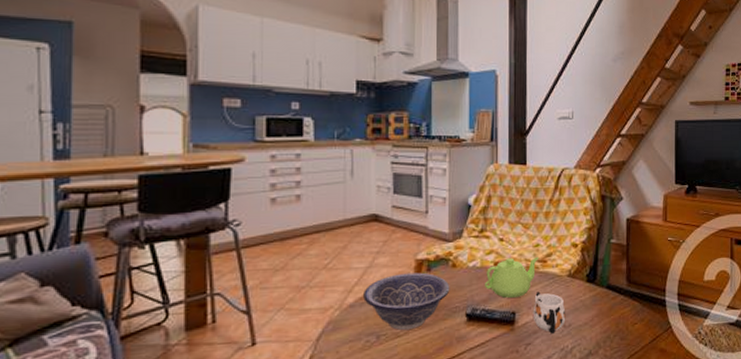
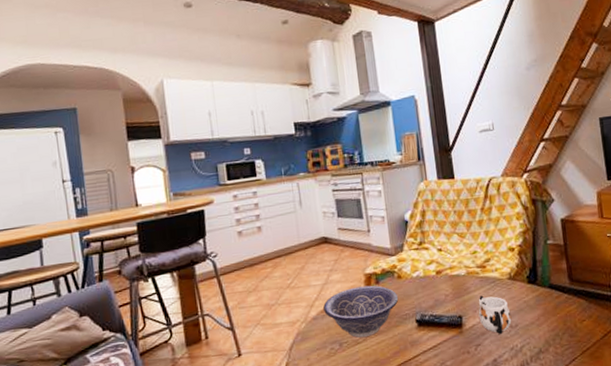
teapot: present [485,256,538,298] -> none [430,263,478,304]

